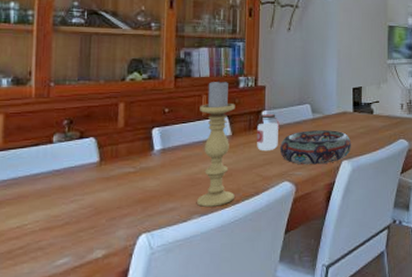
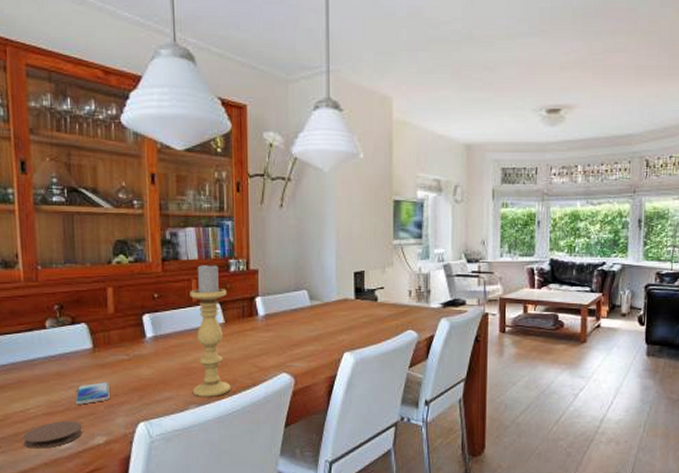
coaster: none [16,235,82,266] -> present [23,421,83,449]
smartphone: none [77,195,113,219] -> present [76,382,110,405]
jar: present [256,114,280,151] -> none [250,301,275,341]
decorative bowl: present [279,130,352,165] -> none [275,319,354,356]

